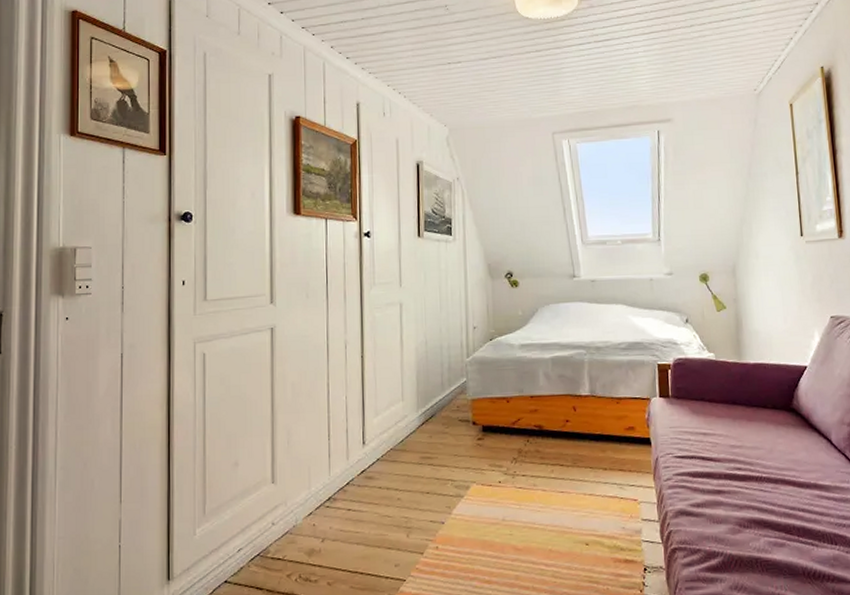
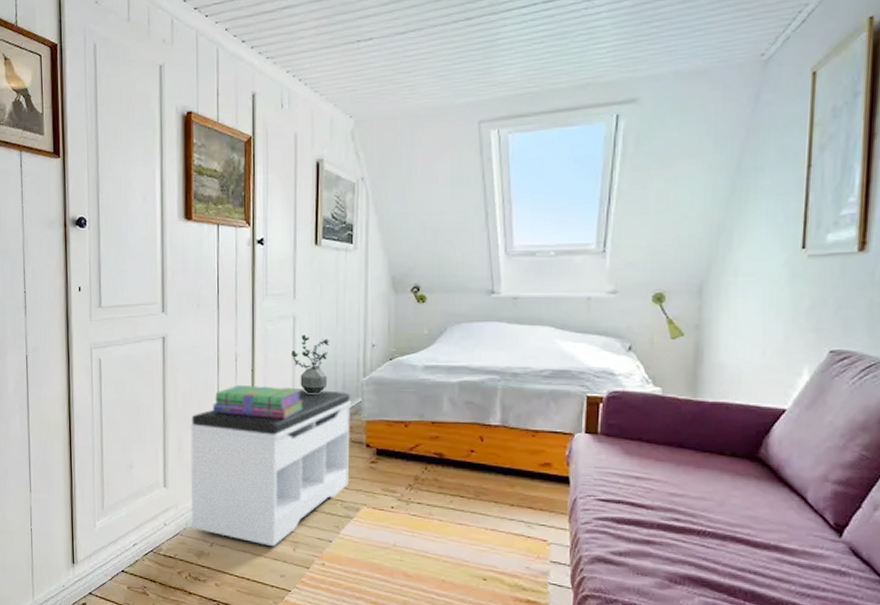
bench: none [300,371,458,536] -> present [190,387,351,547]
stack of books: none [323,371,412,404] -> present [213,384,303,419]
potted plant: none [398,320,434,377] -> present [290,334,329,394]

